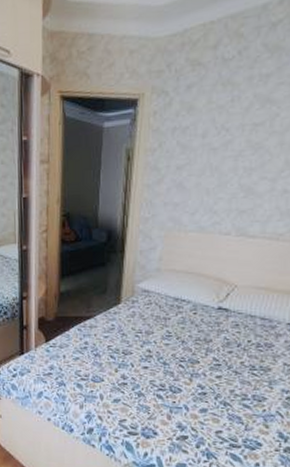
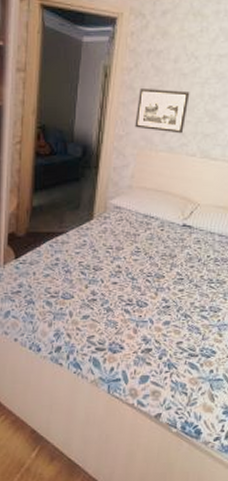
picture frame: none [161,166,221,212] -> present [135,87,190,134]

